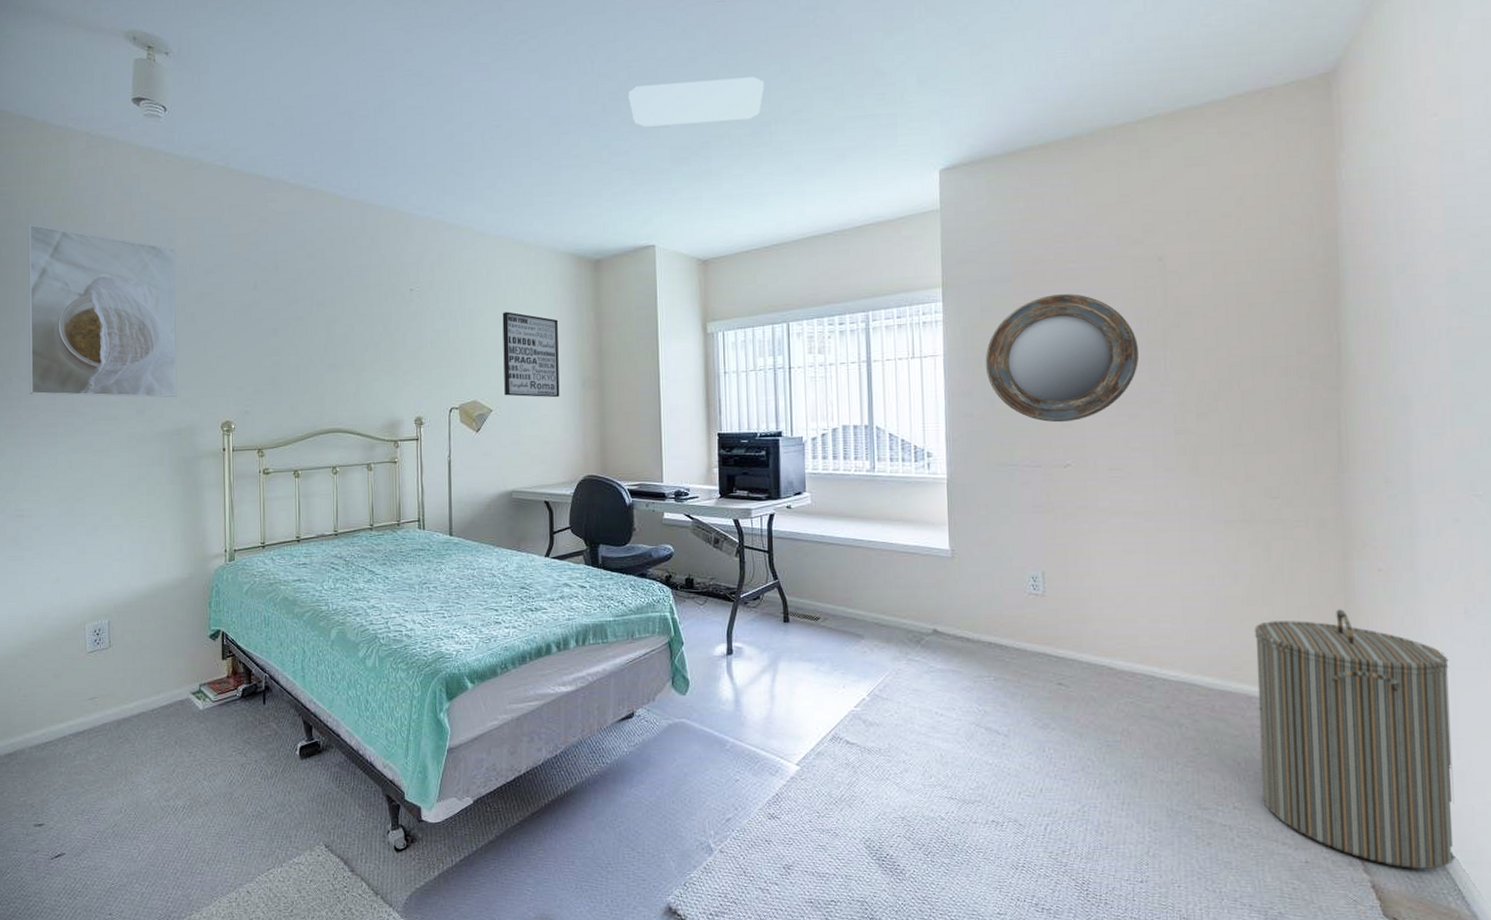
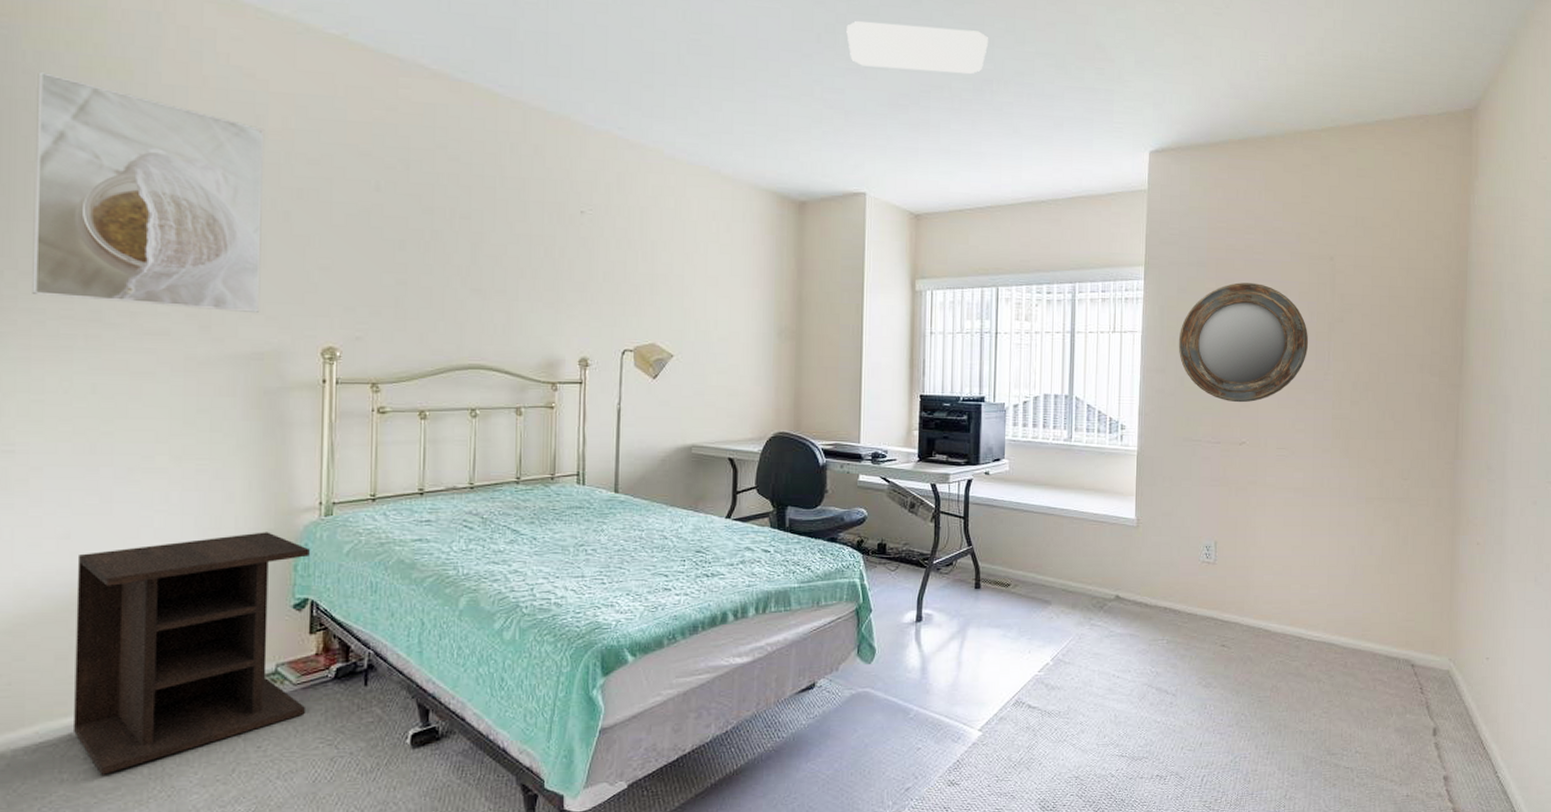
nightstand: none [65,575,221,770] -> present [72,532,310,775]
wall art: present [502,311,560,398] -> none [689,248,754,347]
laundry hamper: present [1255,609,1456,869] -> none [1378,577,1521,796]

